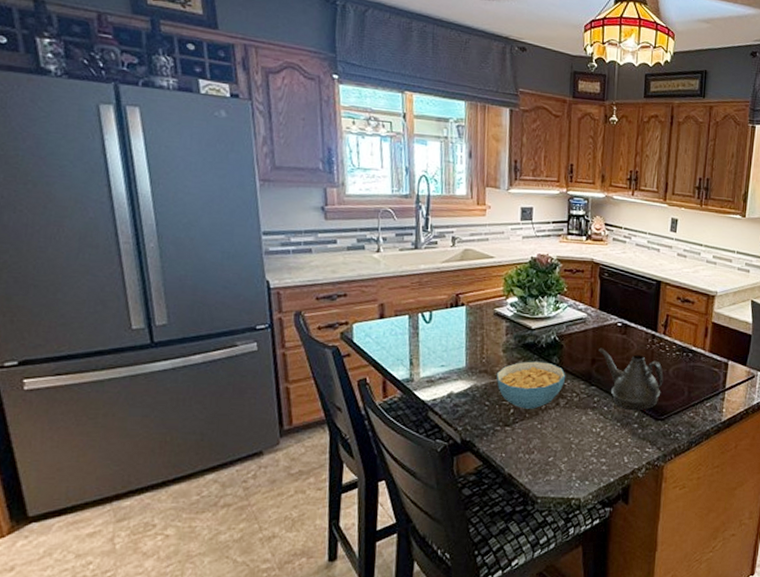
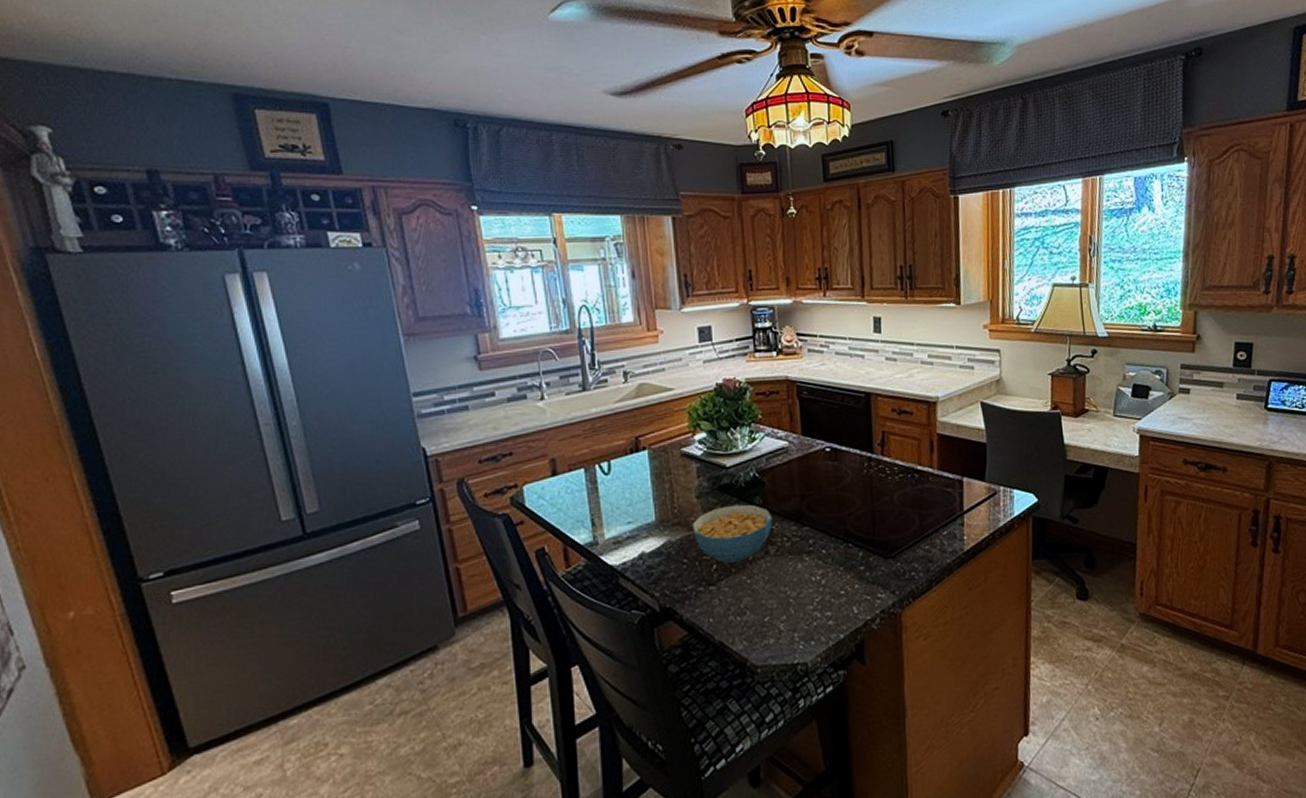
teapot: present [599,348,664,411] -> none [807,480,888,551]

